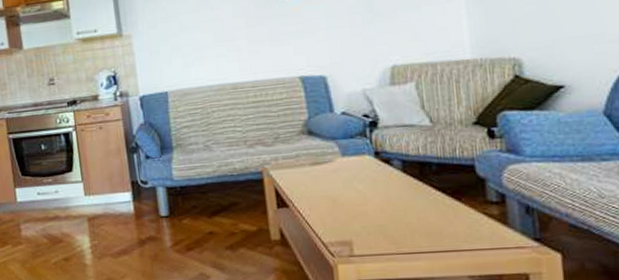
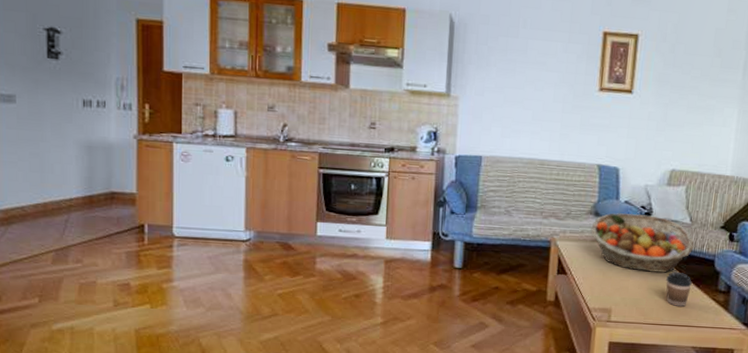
fruit basket: none [306,123,443,192] -> present [591,212,695,274]
coffee cup: none [414,185,451,228] -> present [666,271,692,307]

